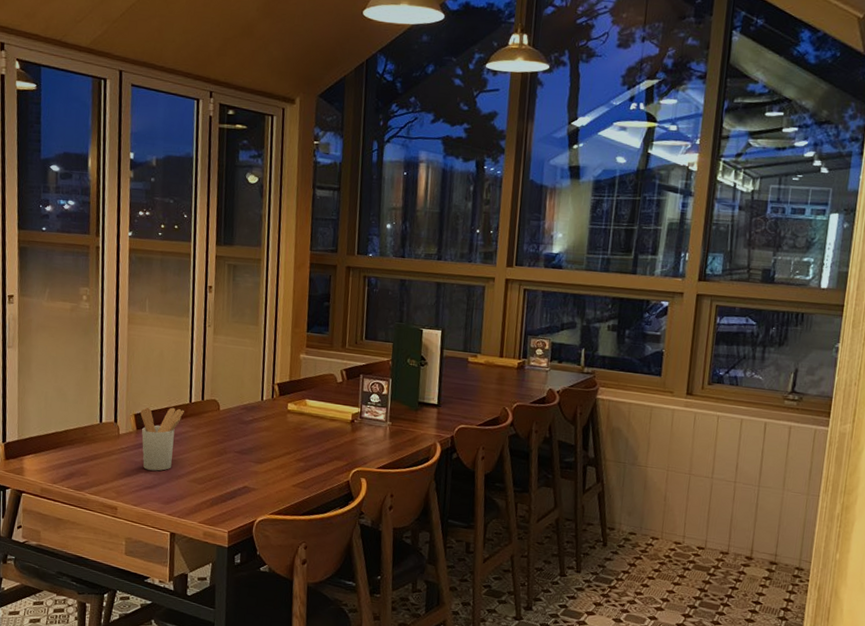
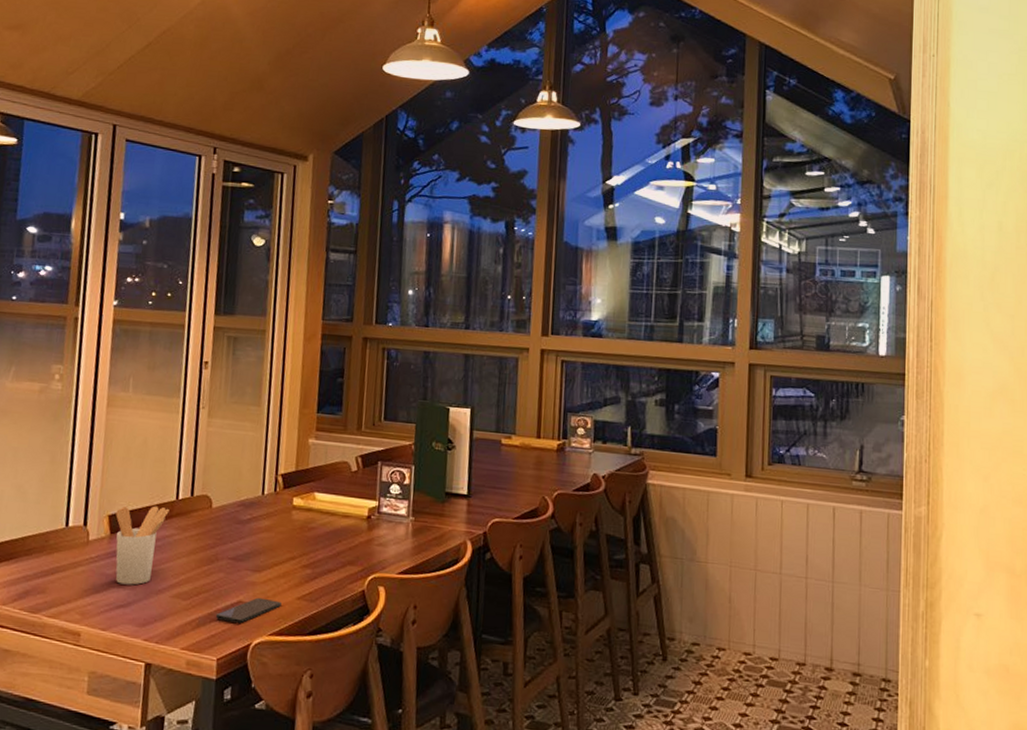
smartphone: none [226,484,280,505] -> present [215,597,282,624]

